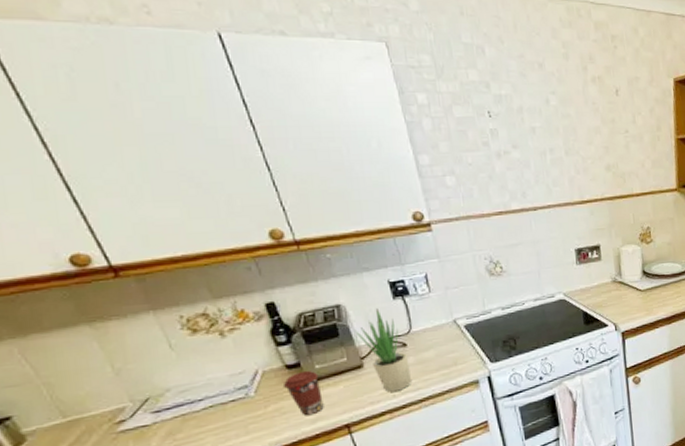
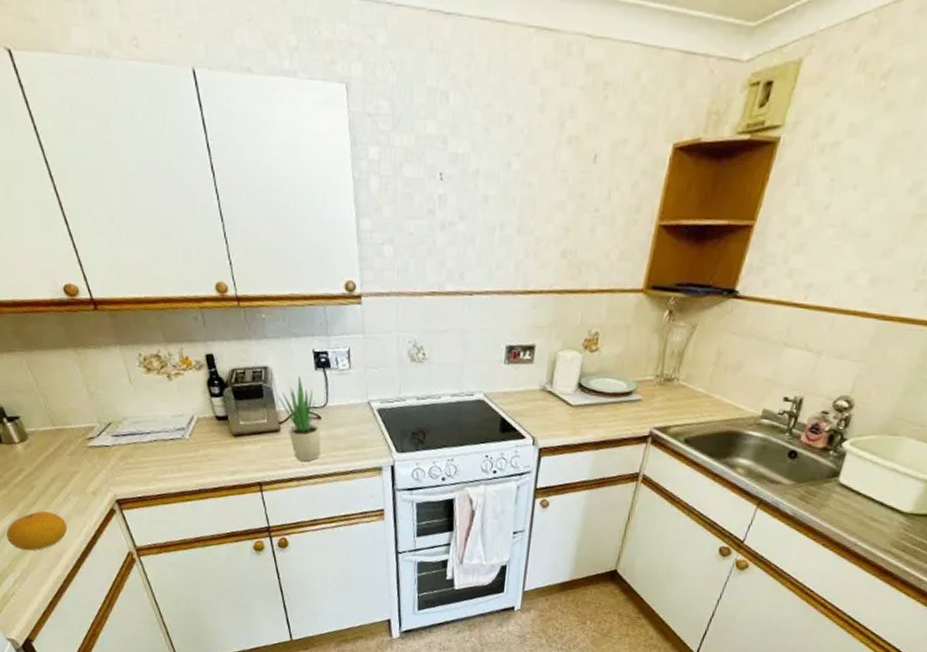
coffee cup: present [282,370,324,416] -> none [212,424,243,467]

